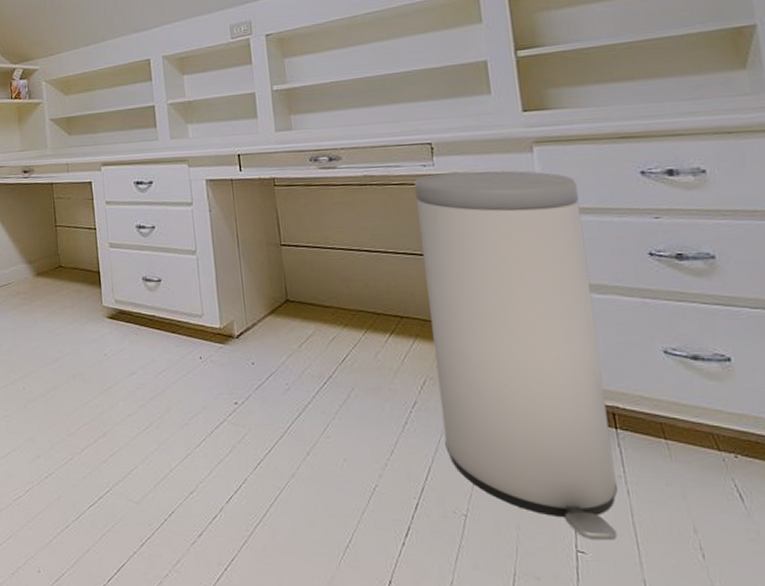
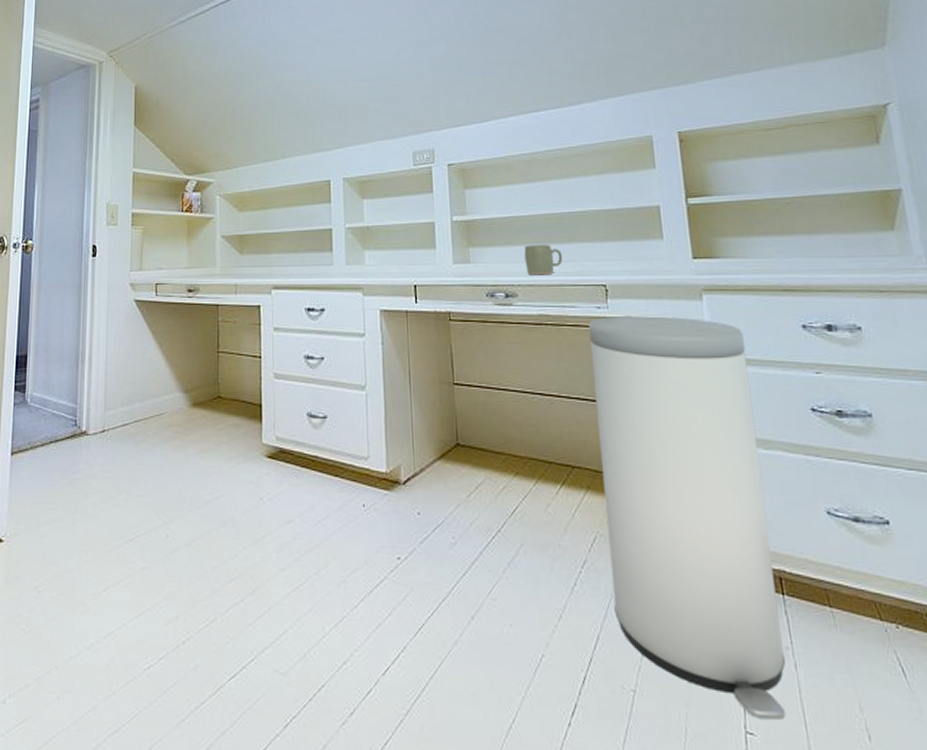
mug: none [346,107,386,138] -> present [524,245,563,275]

